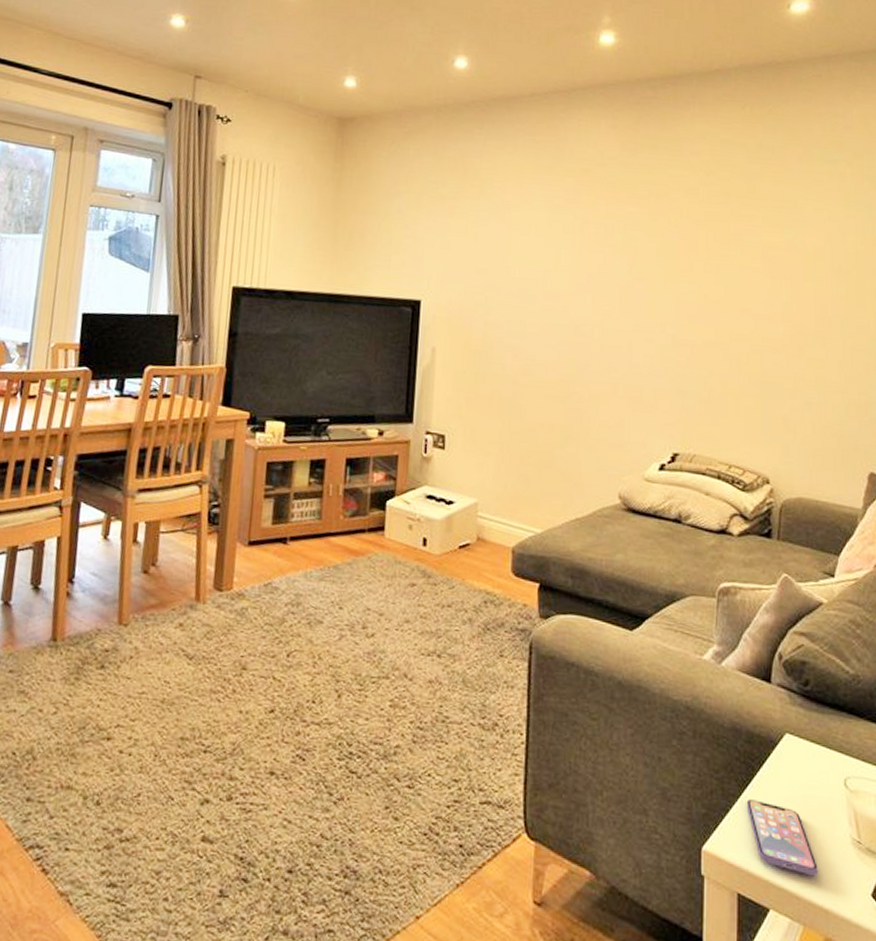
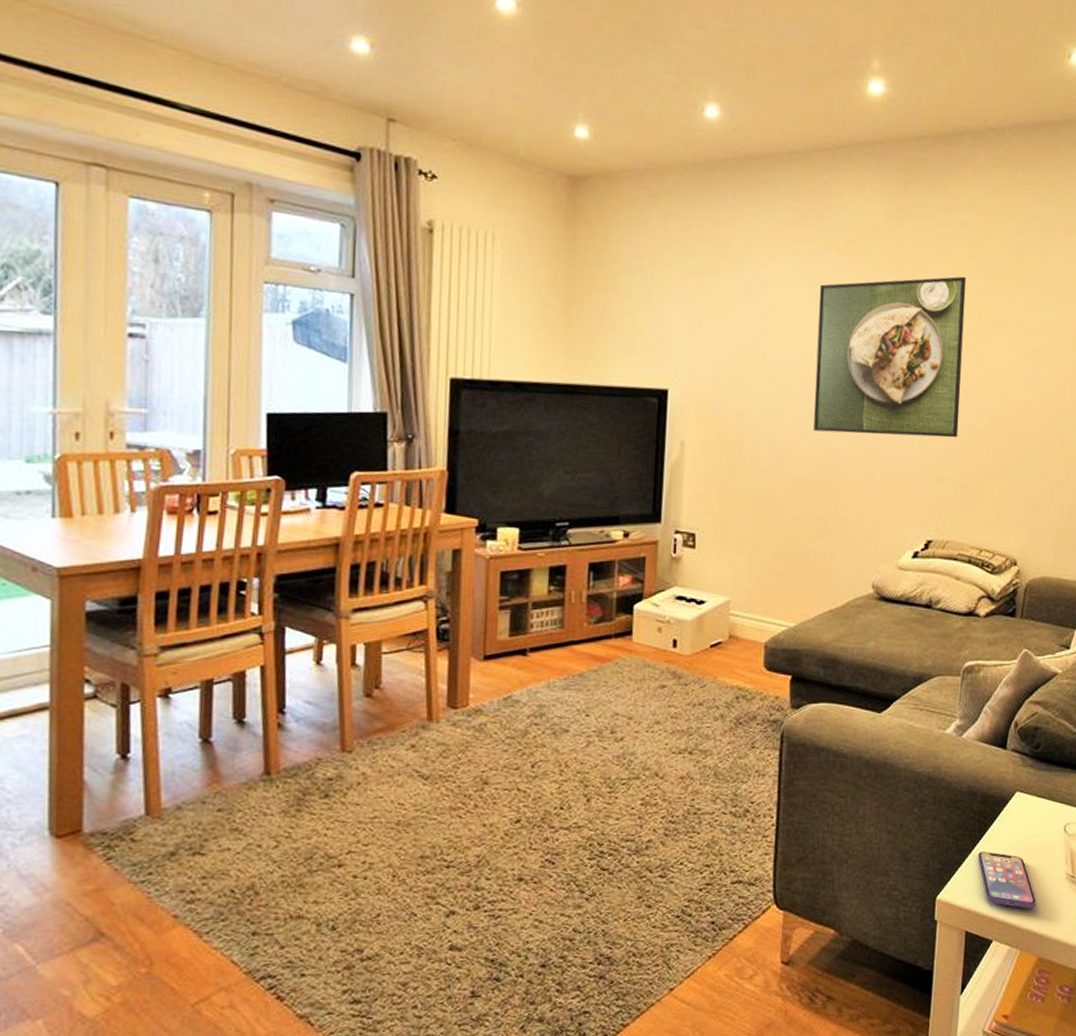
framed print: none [556,200,701,353] -> present [813,276,967,438]

